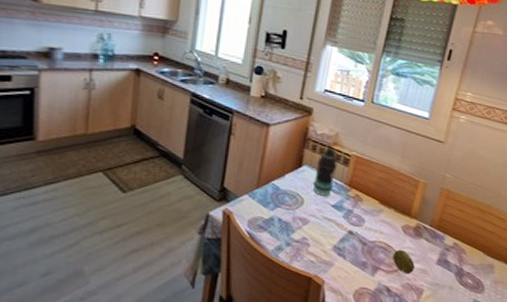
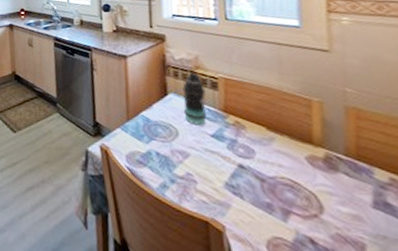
fruit: present [392,249,415,274] -> none [304,187,342,221]

